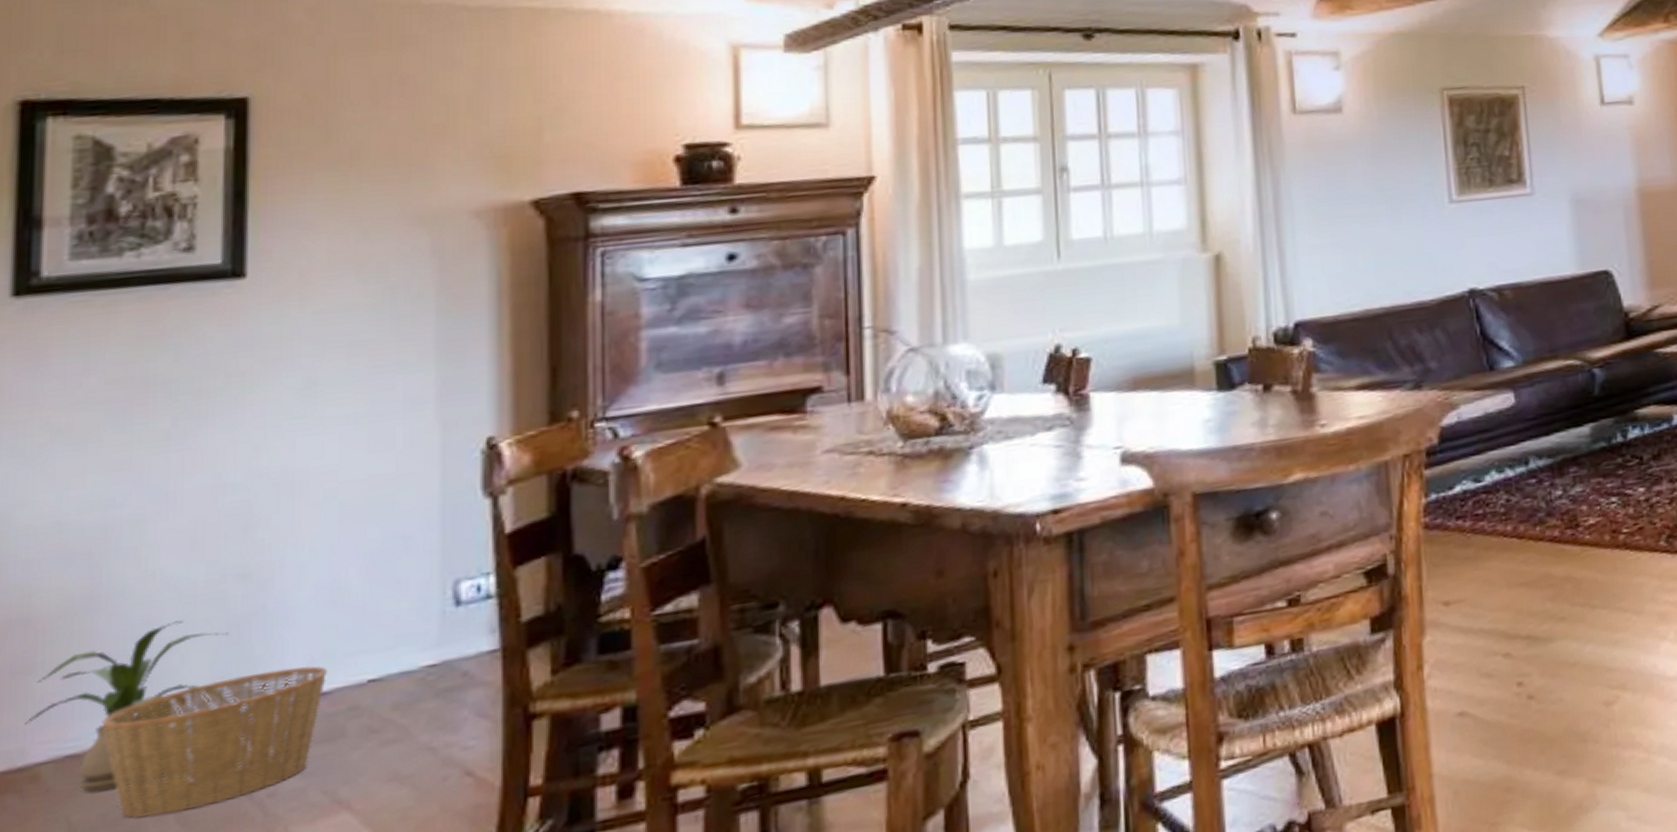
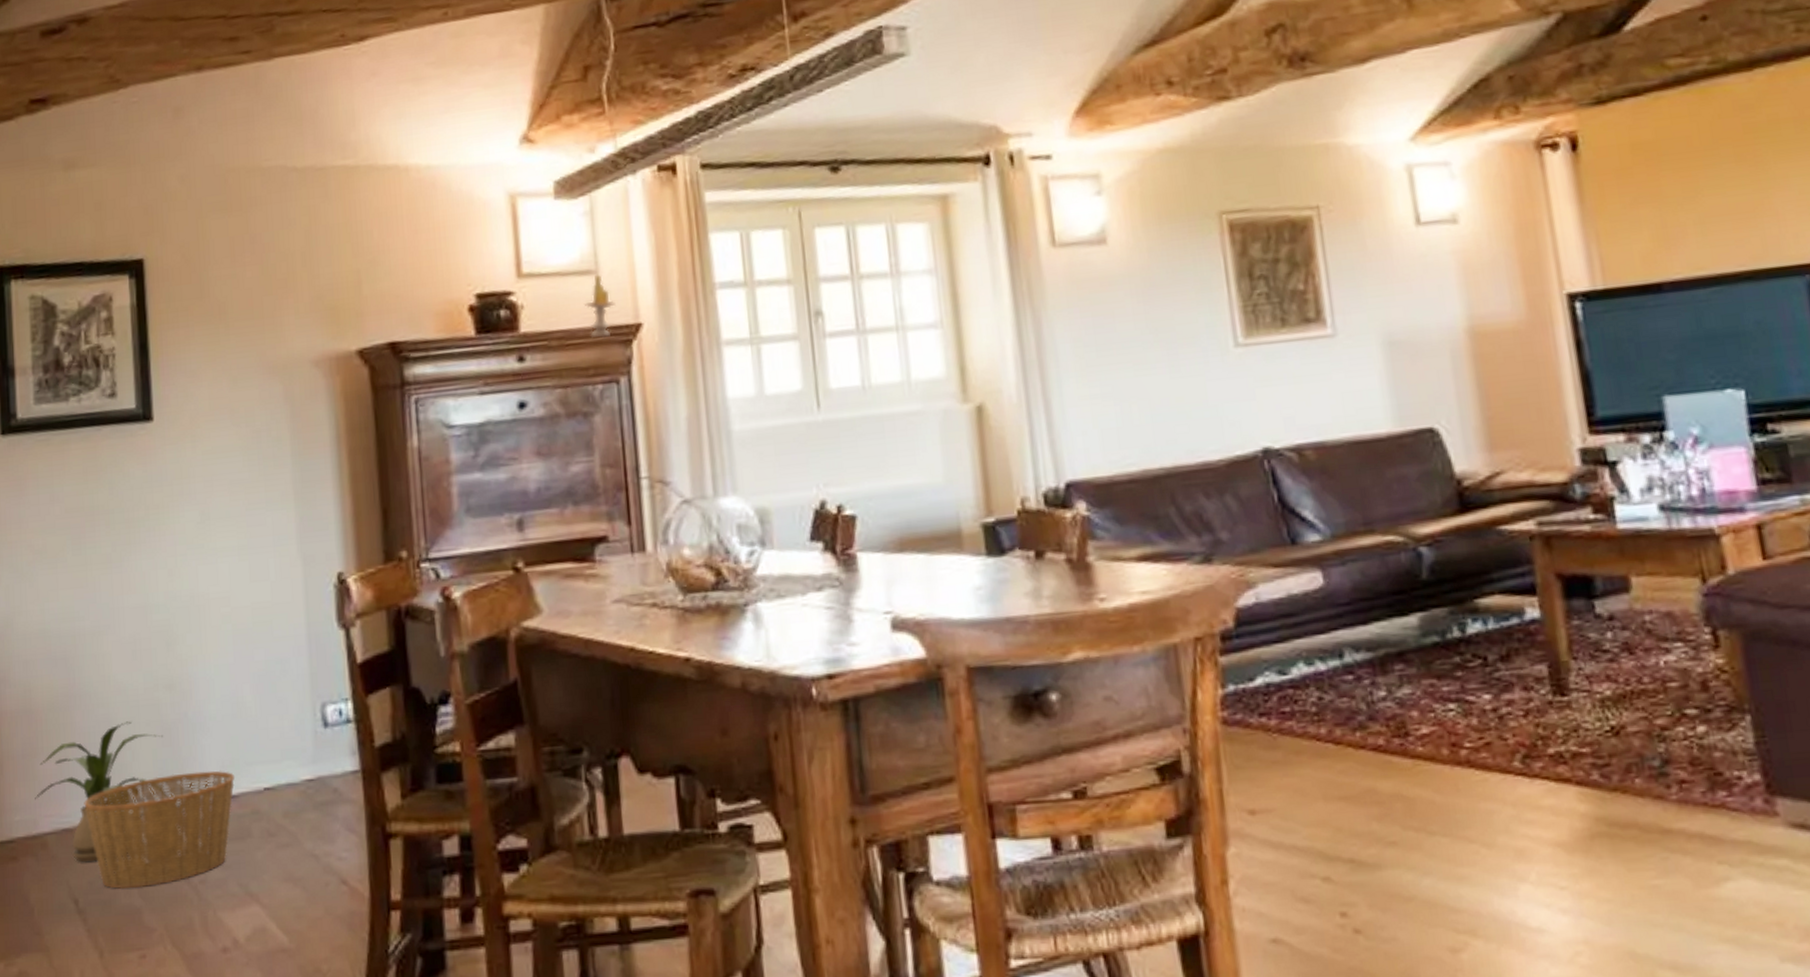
candle: none [810,127,847,191] -> present [583,274,616,339]

